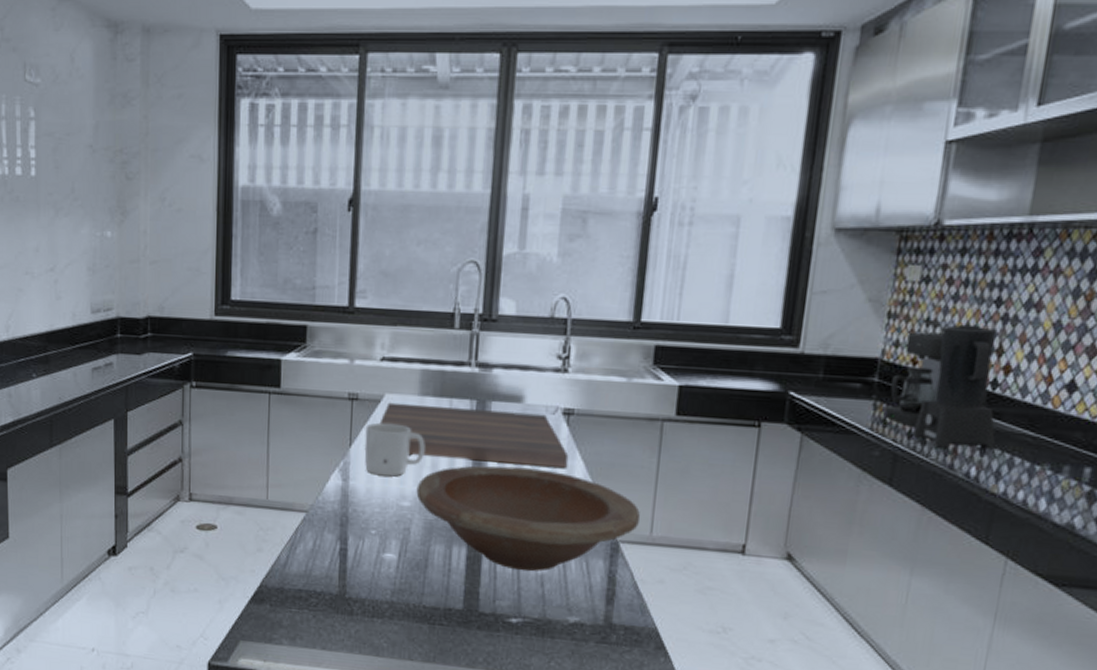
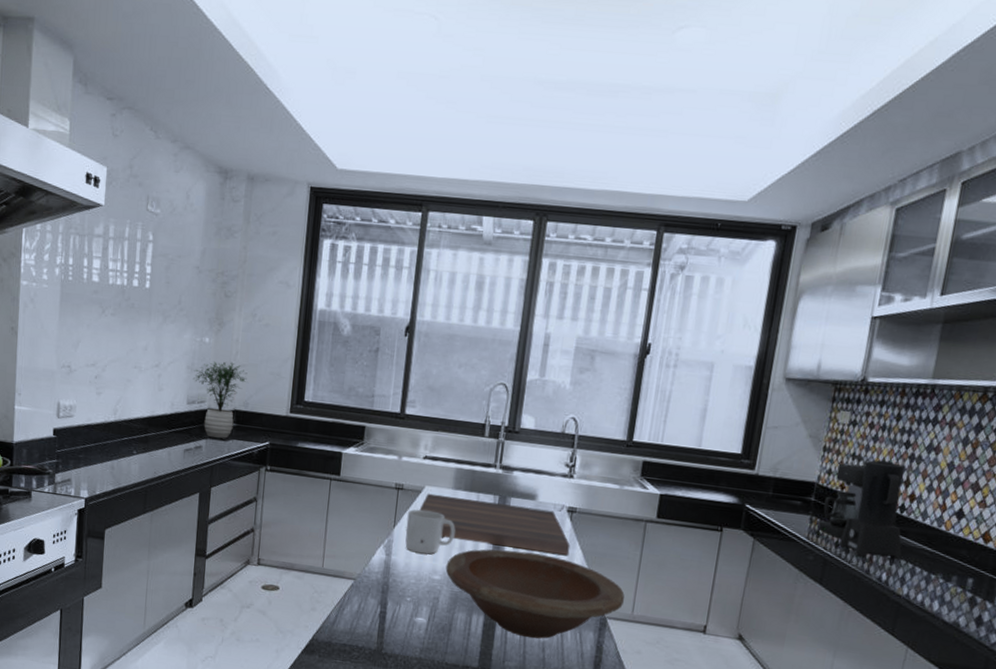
potted plant: none [95,258,160,352] -> present [192,361,248,439]

